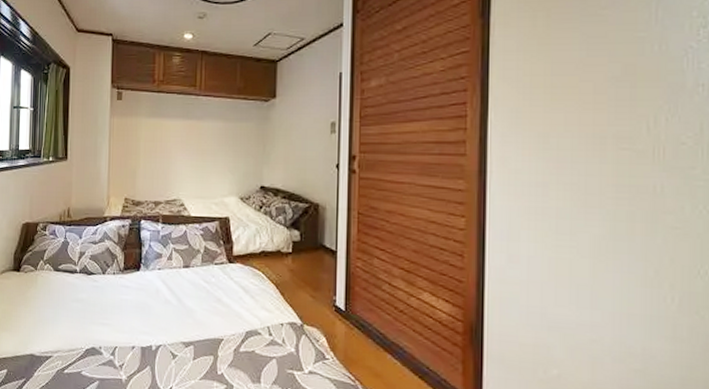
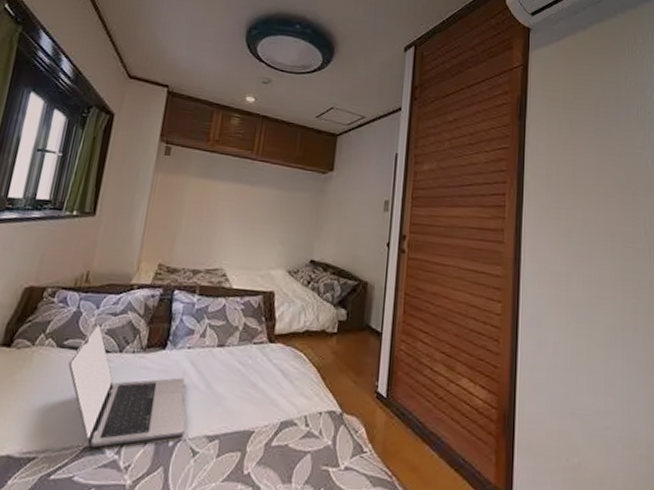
laptop: none [65,250,164,350] -> present [68,323,186,447]

